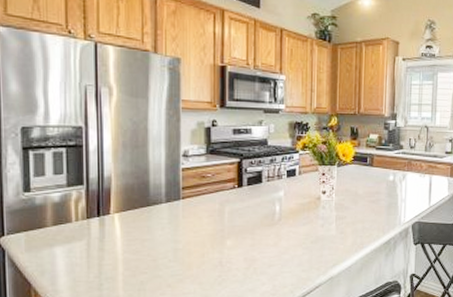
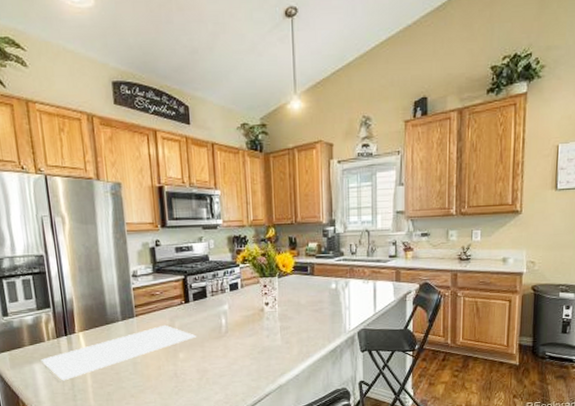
cutting board: none [64,209,247,267] -> present [40,324,196,381]

